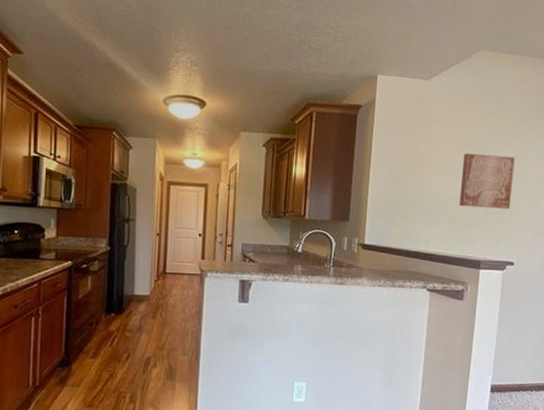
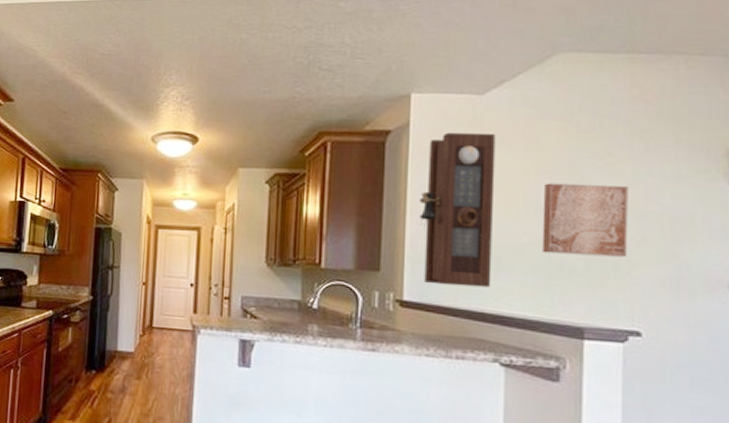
pendulum clock: none [379,109,435,233] -> present [419,132,496,288]

